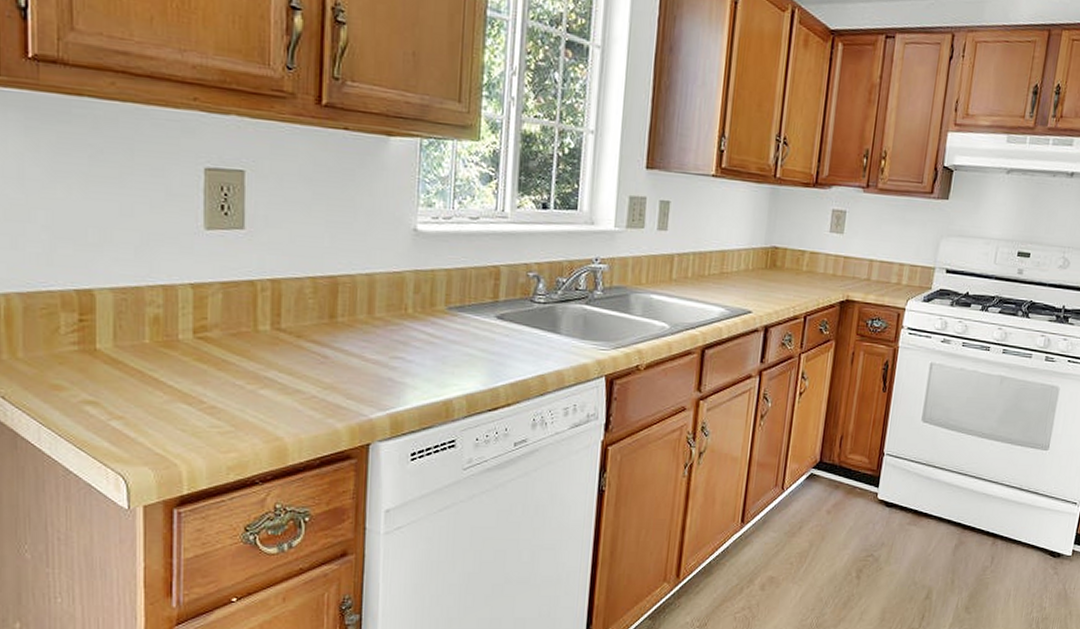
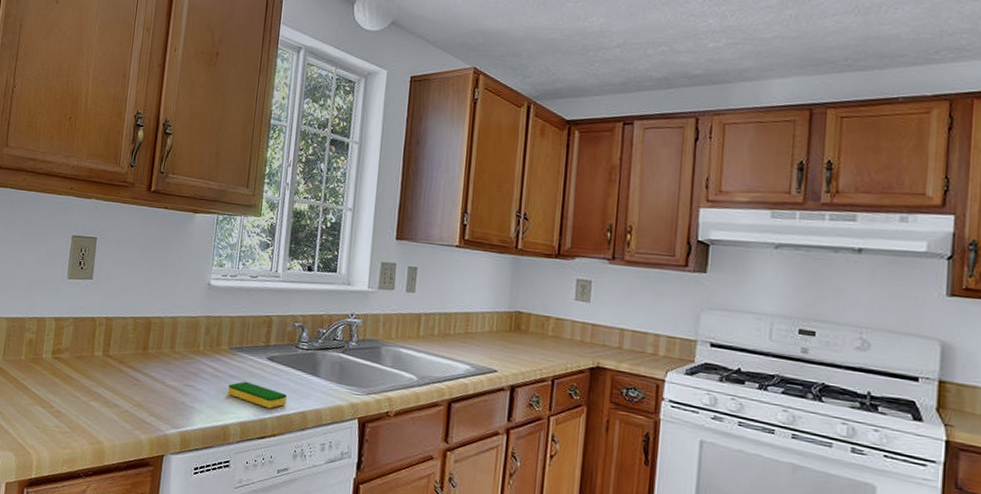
dish sponge: none [448,346,522,375] -> present [228,381,287,409]

